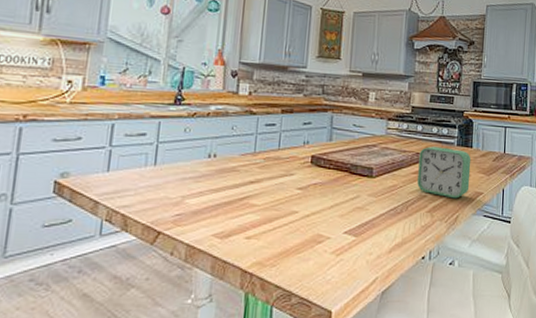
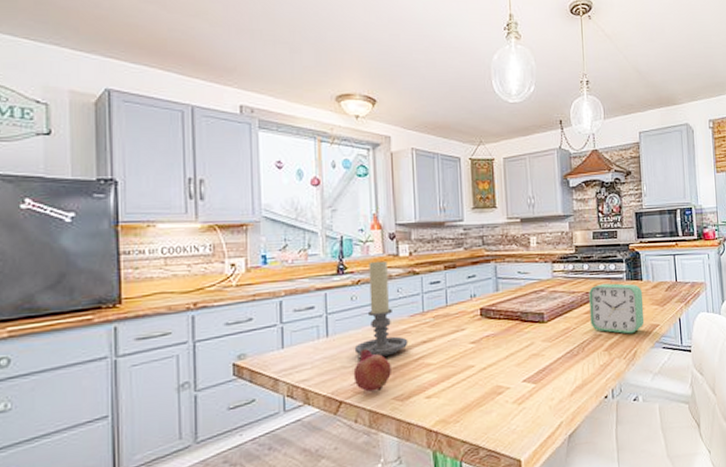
fruit: none [175,182,215,225] -> present [353,349,391,392]
candle holder: none [180,95,236,192] -> present [354,259,409,357]

